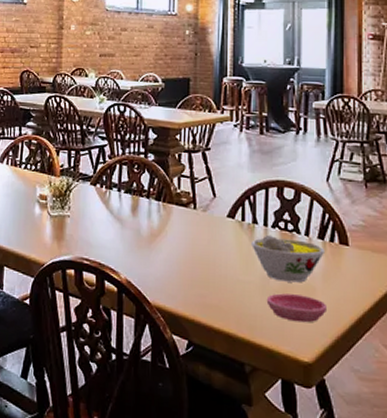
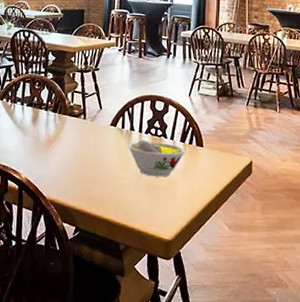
saucer: present [266,293,326,323] -> none [138,186,184,209]

